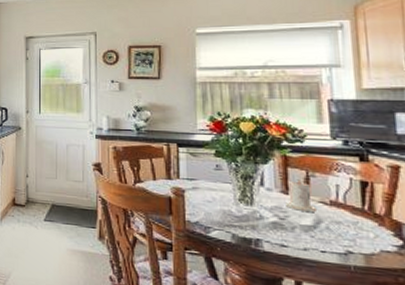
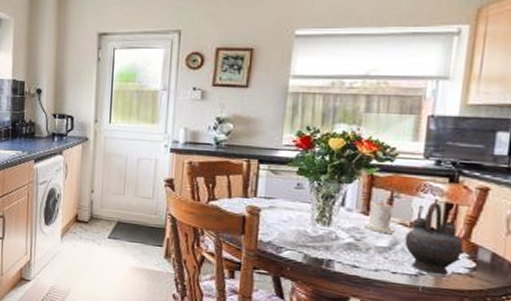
teapot: none [327,181,388,254] -> present [404,202,464,276]

